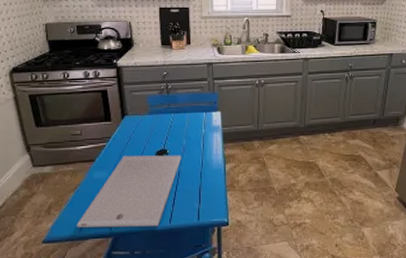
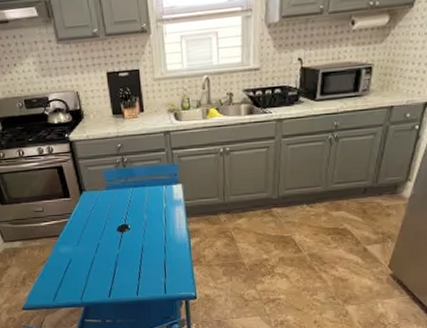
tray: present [76,155,182,228] -> none [49,230,144,299]

